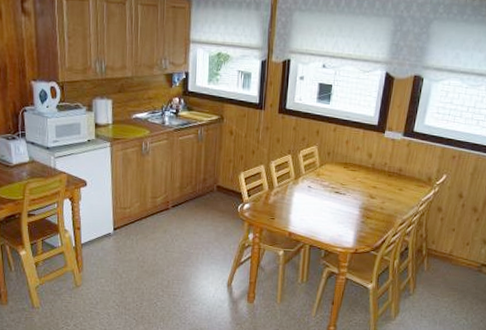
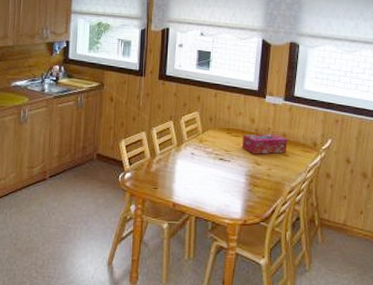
tissue box: none [357,168,403,188] -> present [241,134,287,154]

